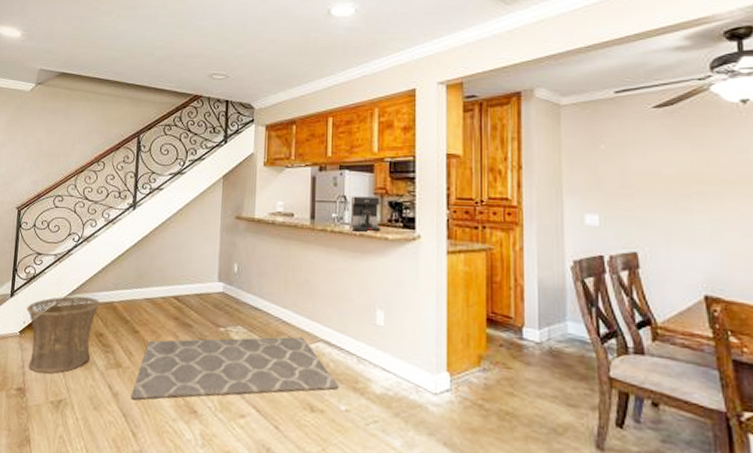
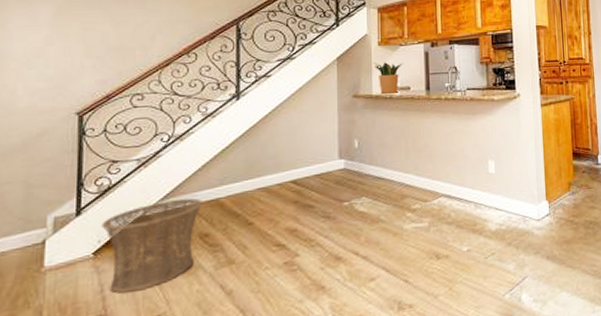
rug: present [130,336,340,400] -> none [248,196,461,293]
potted plant: none [257,184,288,220] -> present [373,62,403,95]
coffee maker: present [350,196,381,233] -> none [460,65,488,97]

